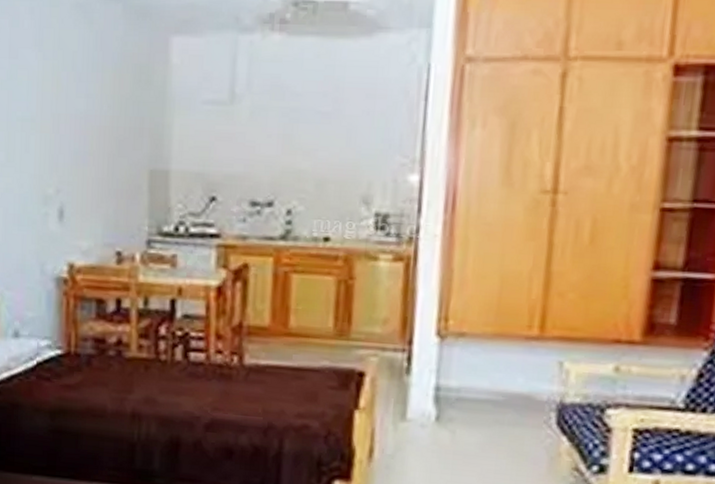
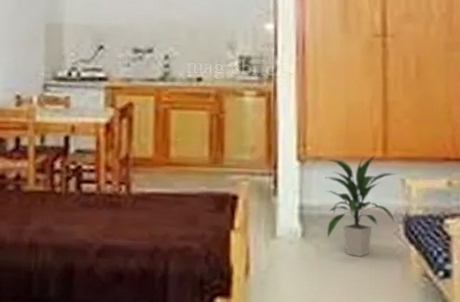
indoor plant: none [464,333,555,446] -> present [325,155,397,257]

